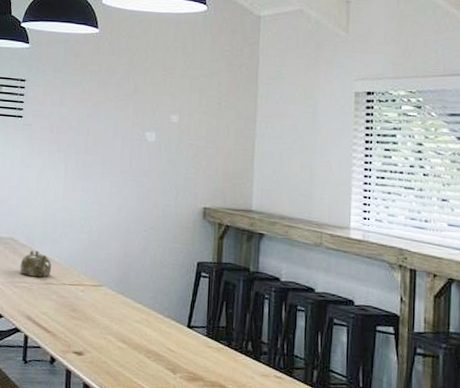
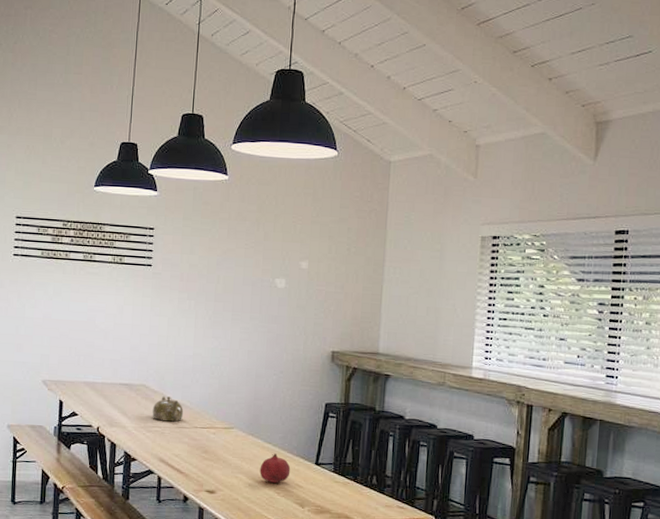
fruit: none [129,314,162,346] -> present [259,453,291,483]

